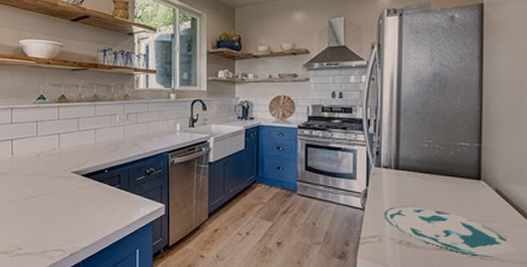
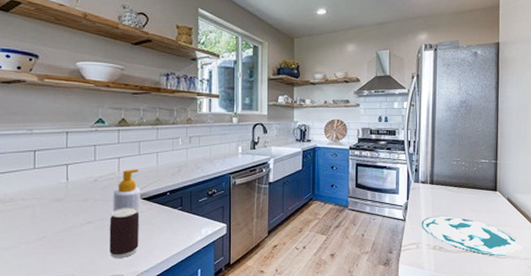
beverage can: none [51,183,79,233] -> present [109,207,140,258]
soap bottle: none [54,145,80,202] -> present [113,169,141,226]

